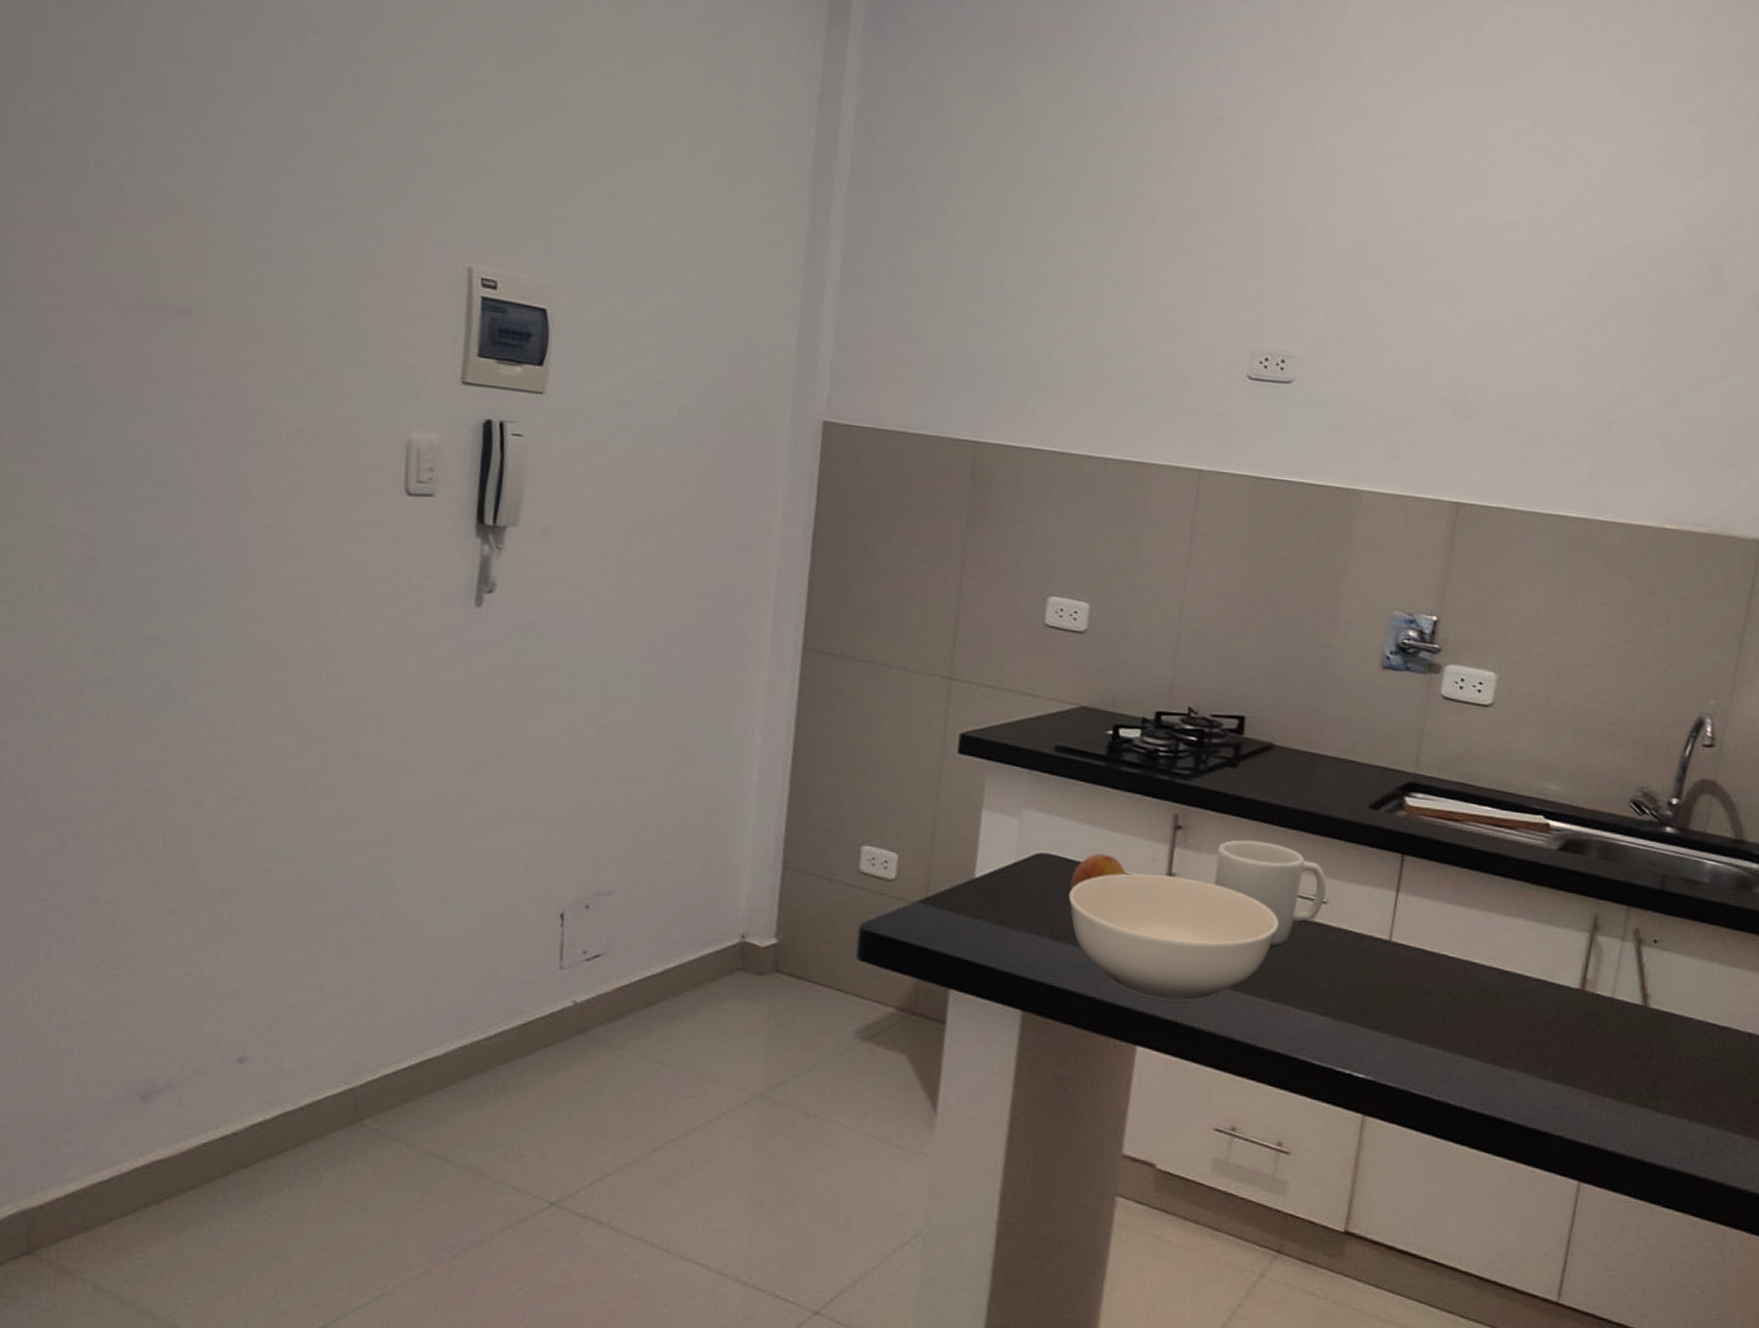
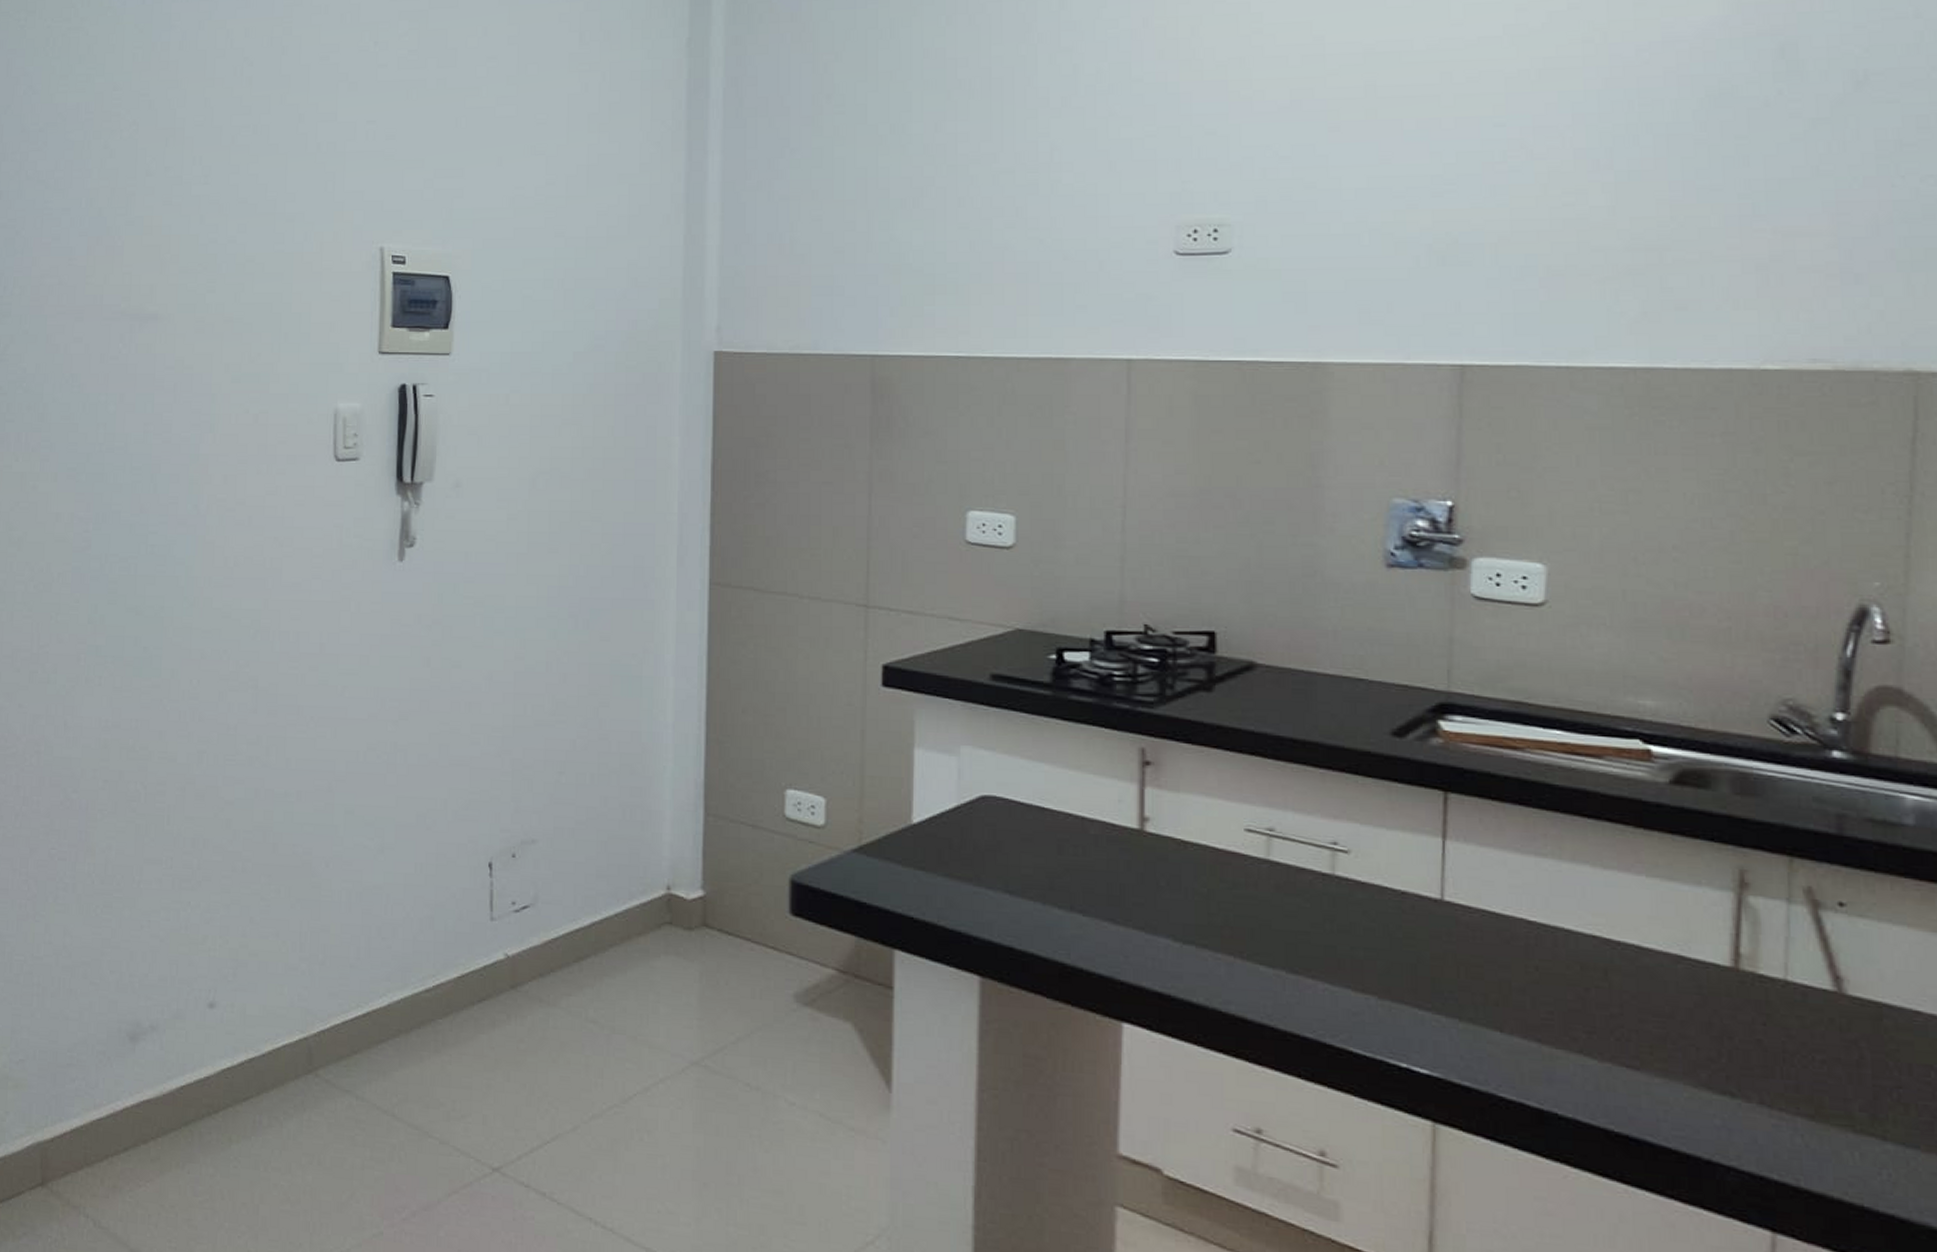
bowl: present [1068,873,1279,1002] -> none [1022,817,1288,971]
fruit: present [1070,853,1127,889] -> none [1022,795,1089,836]
mug: present [1214,840,1327,947] -> none [1199,776,1346,905]

